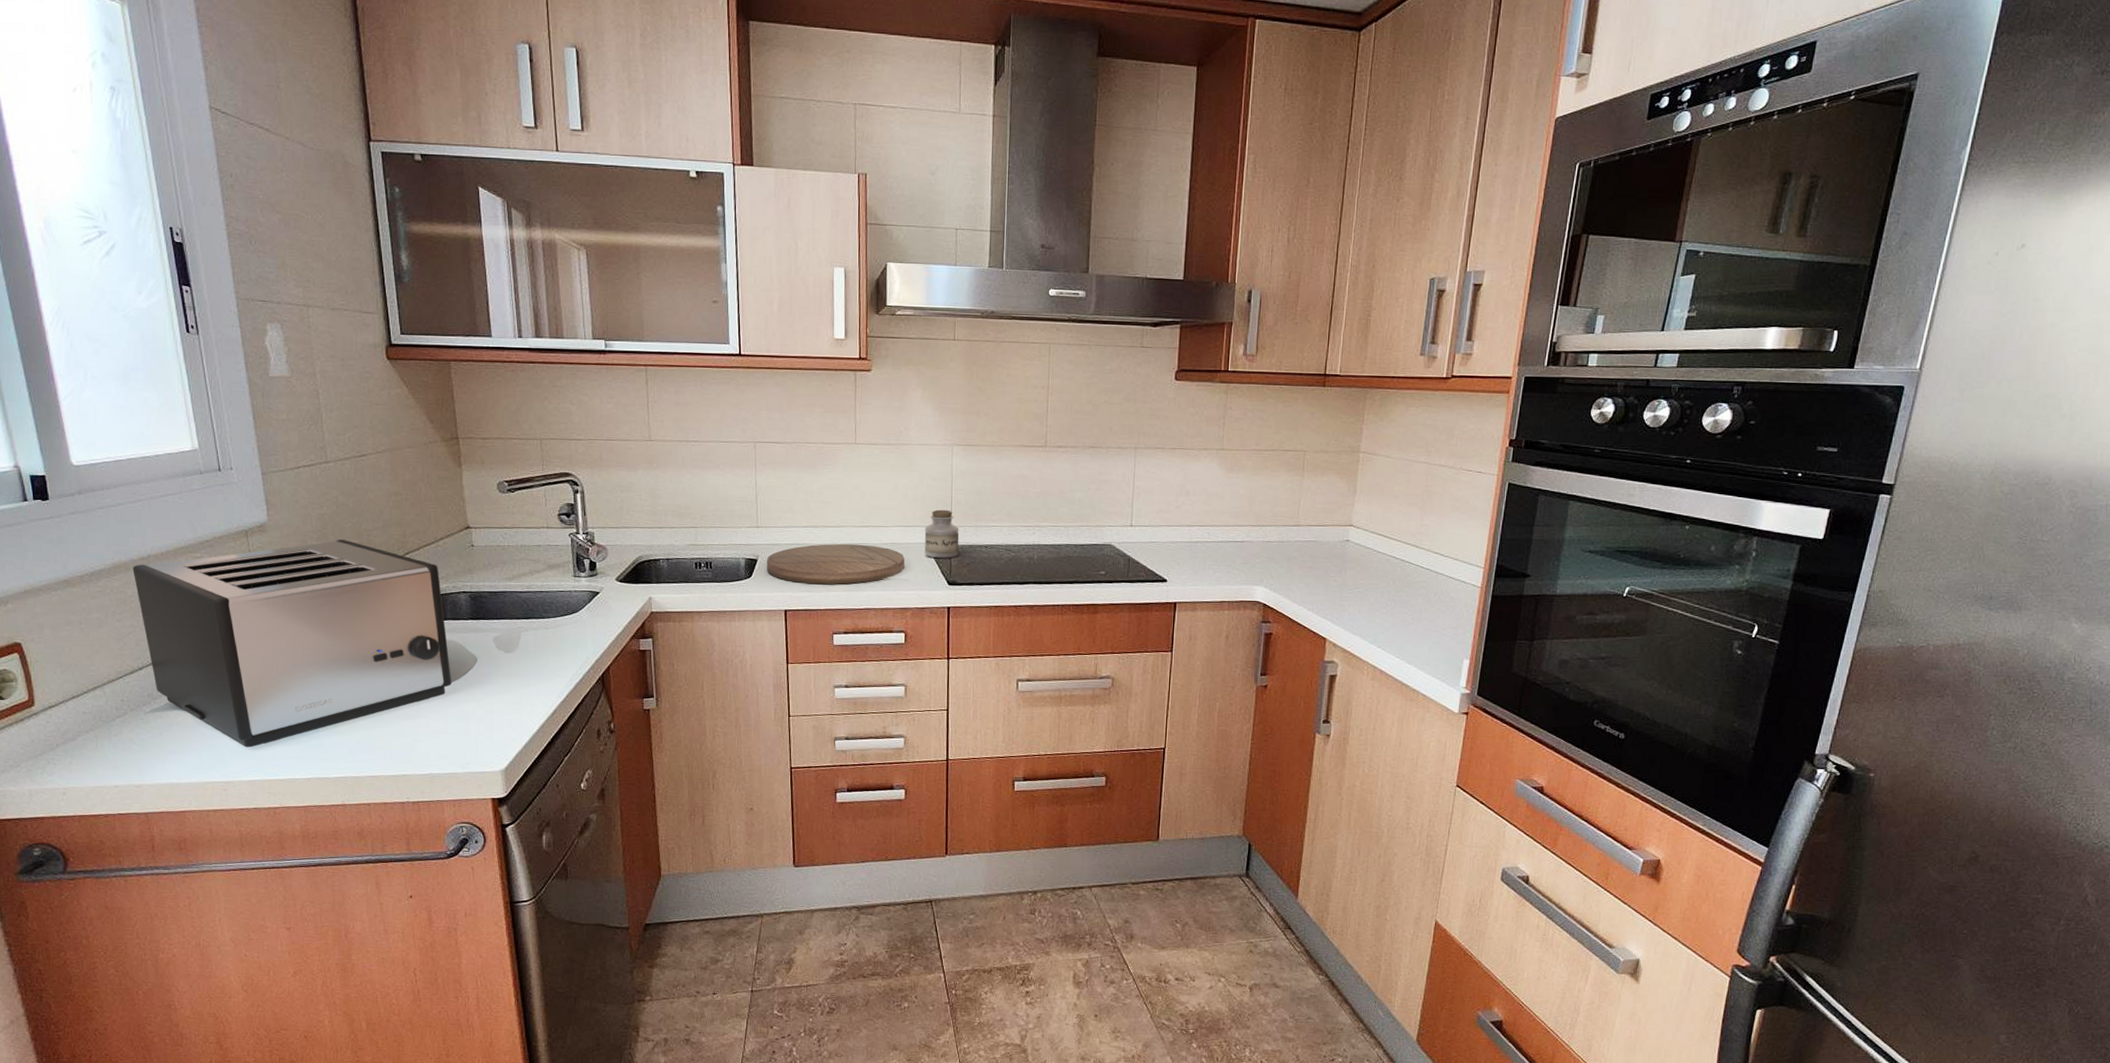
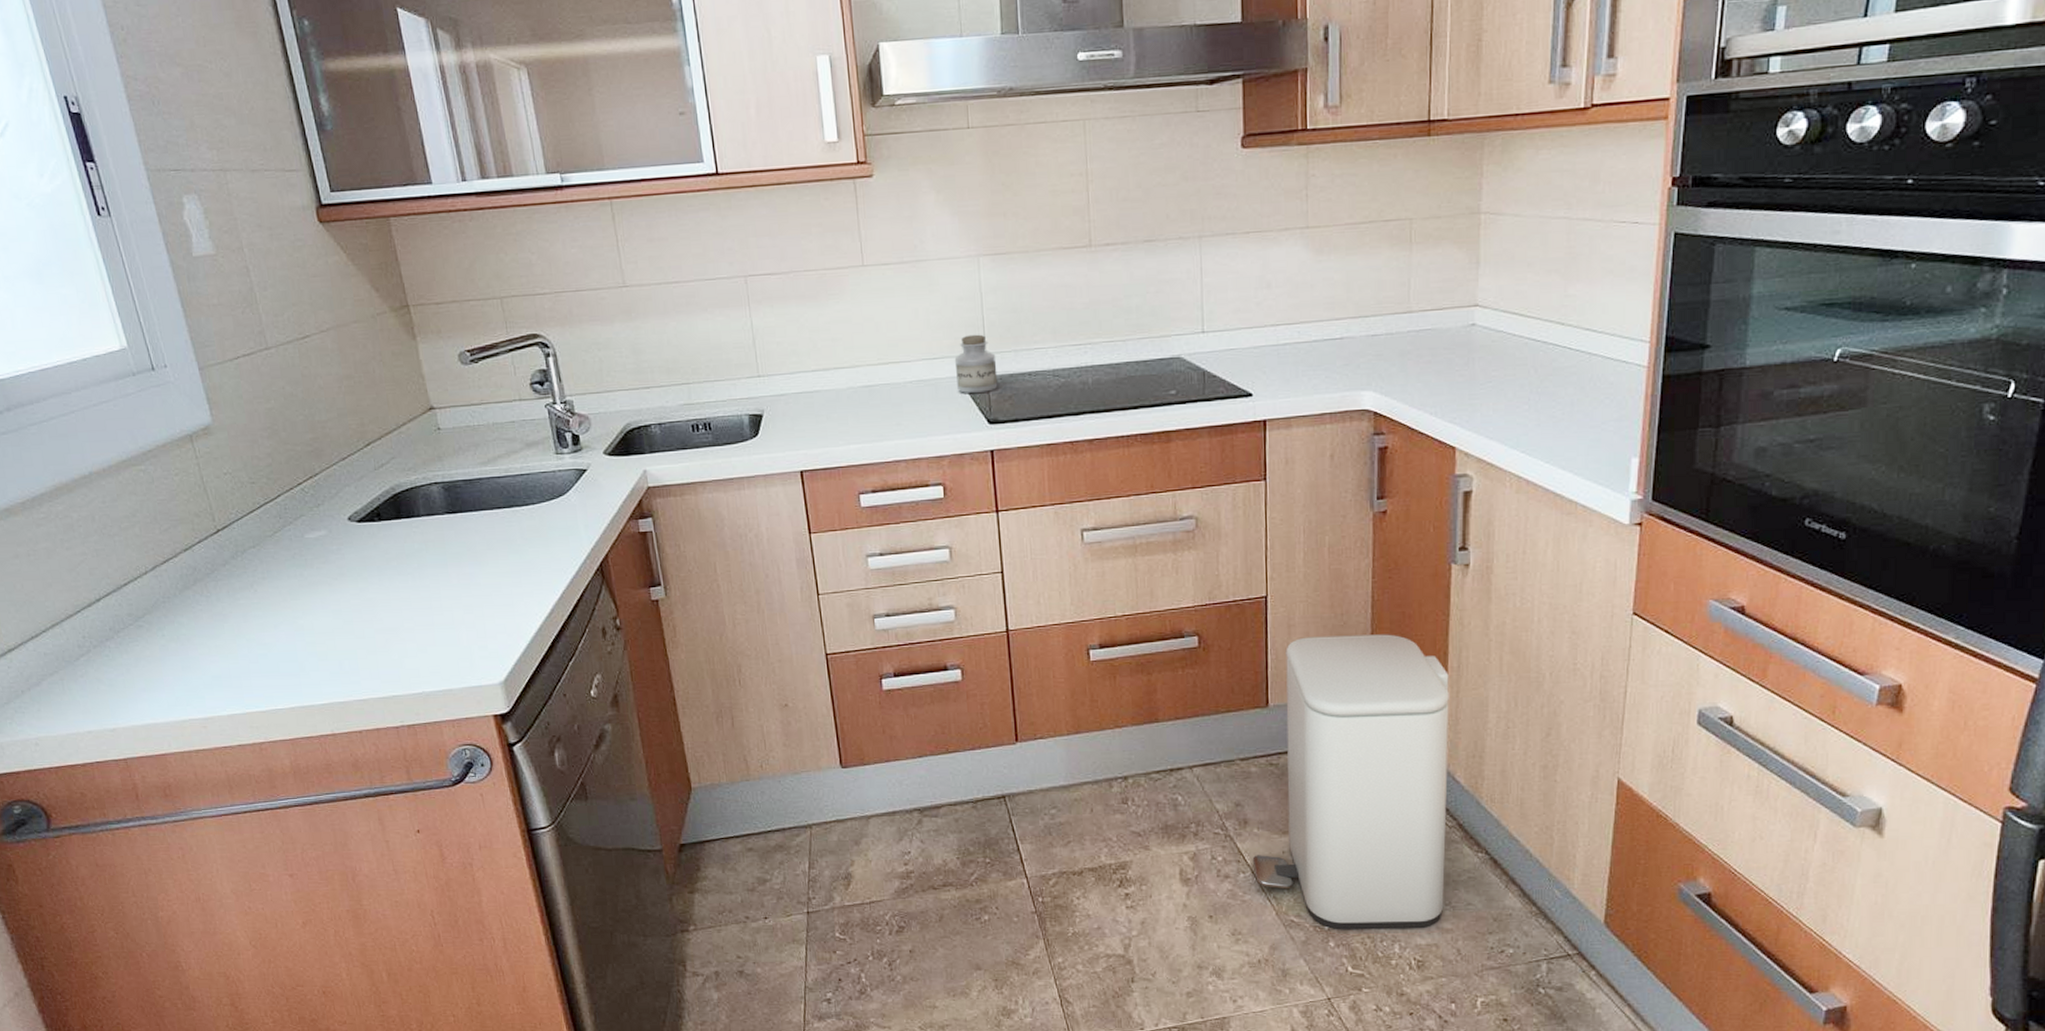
toaster: present [132,539,452,748] -> none [75,434,435,679]
cutting board: present [766,543,905,585] -> none [773,385,935,438]
pedal bin: none [1134,784,1307,1036] -> present [1252,634,1451,930]

